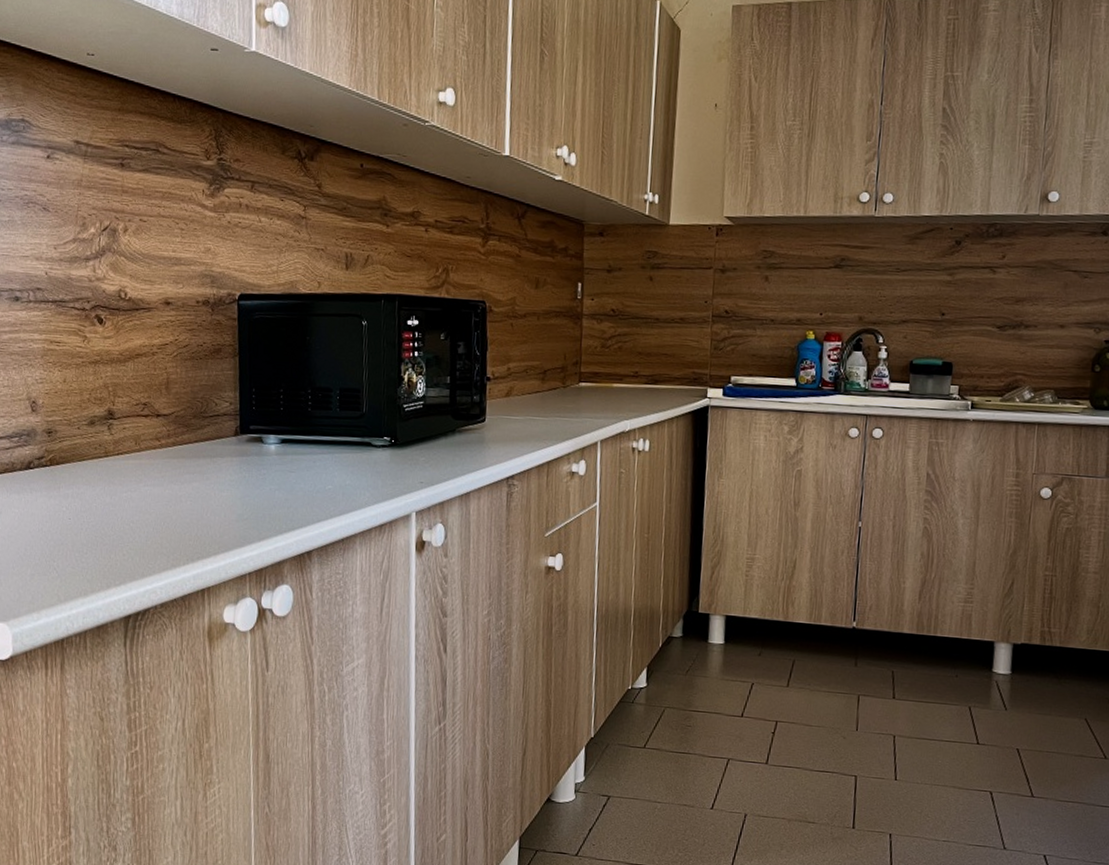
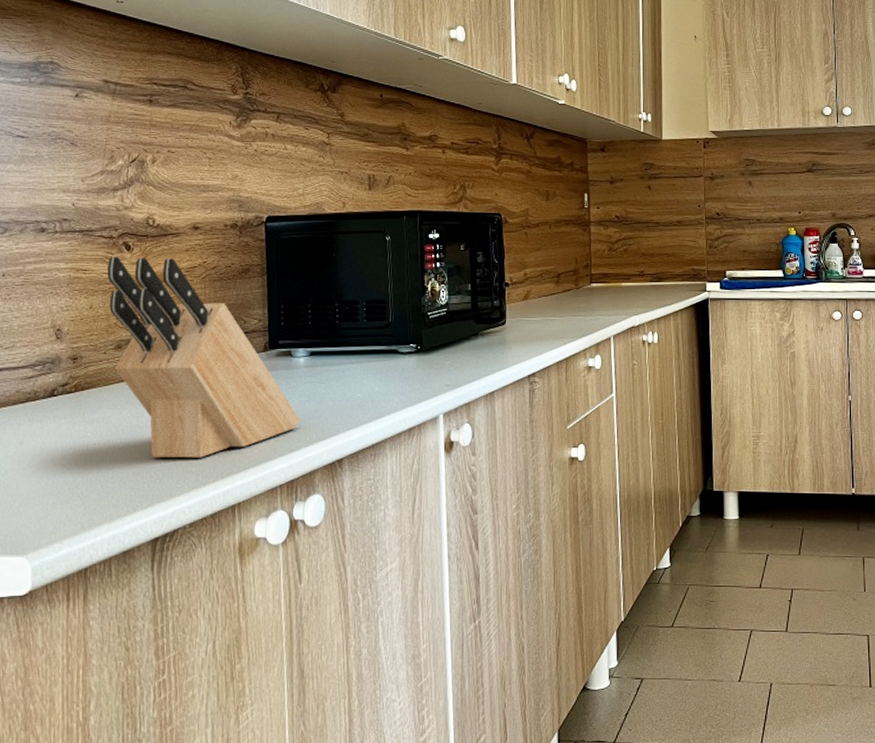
knife block: none [80,329,271,540] -> present [107,256,301,458]

